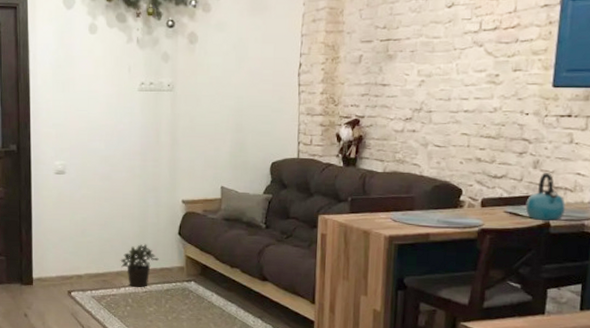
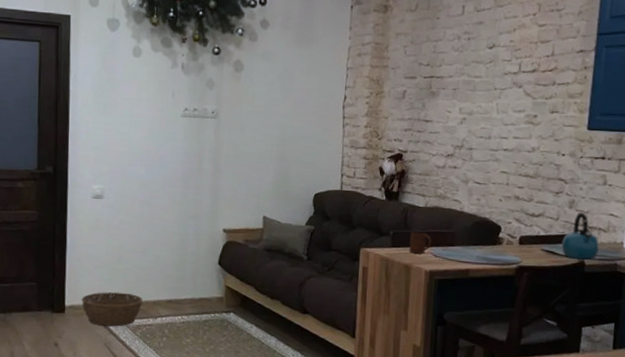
basket: none [48,264,107,297] -> present [81,292,143,327]
potted plant: present [120,243,159,288] -> none [158,272,198,318]
cup: none [367,197,391,219] -> present [409,231,432,254]

